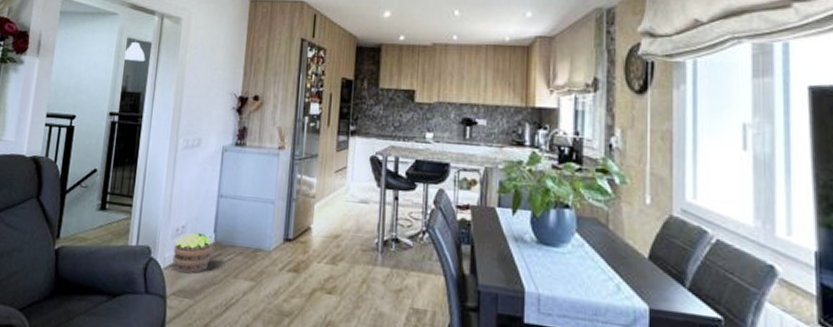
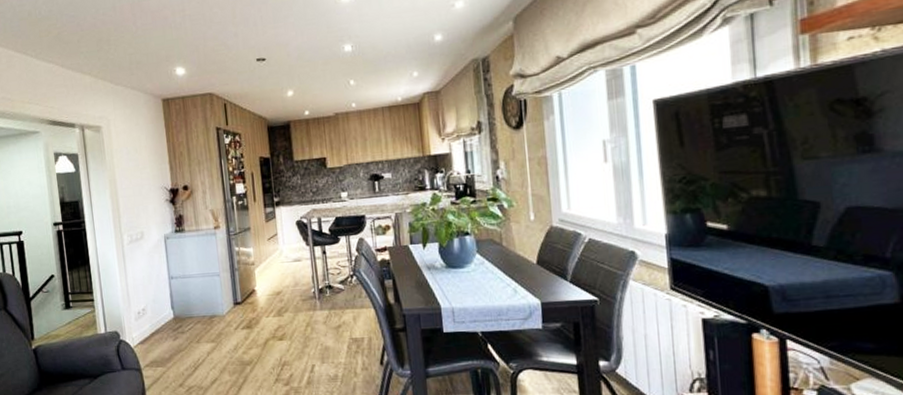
potted plant: present [173,233,213,274] -> none [137,312,174,348]

